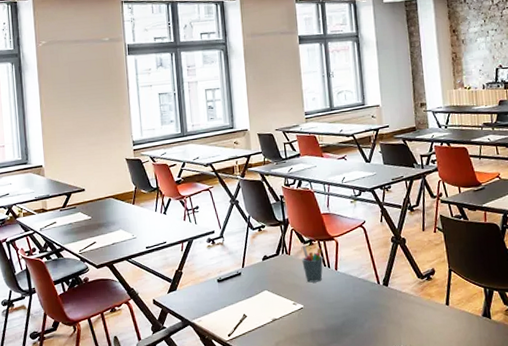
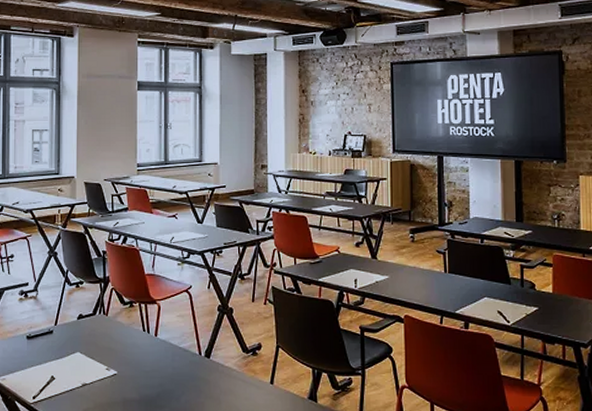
pen holder: present [302,245,324,283] -> none [120,306,143,348]

